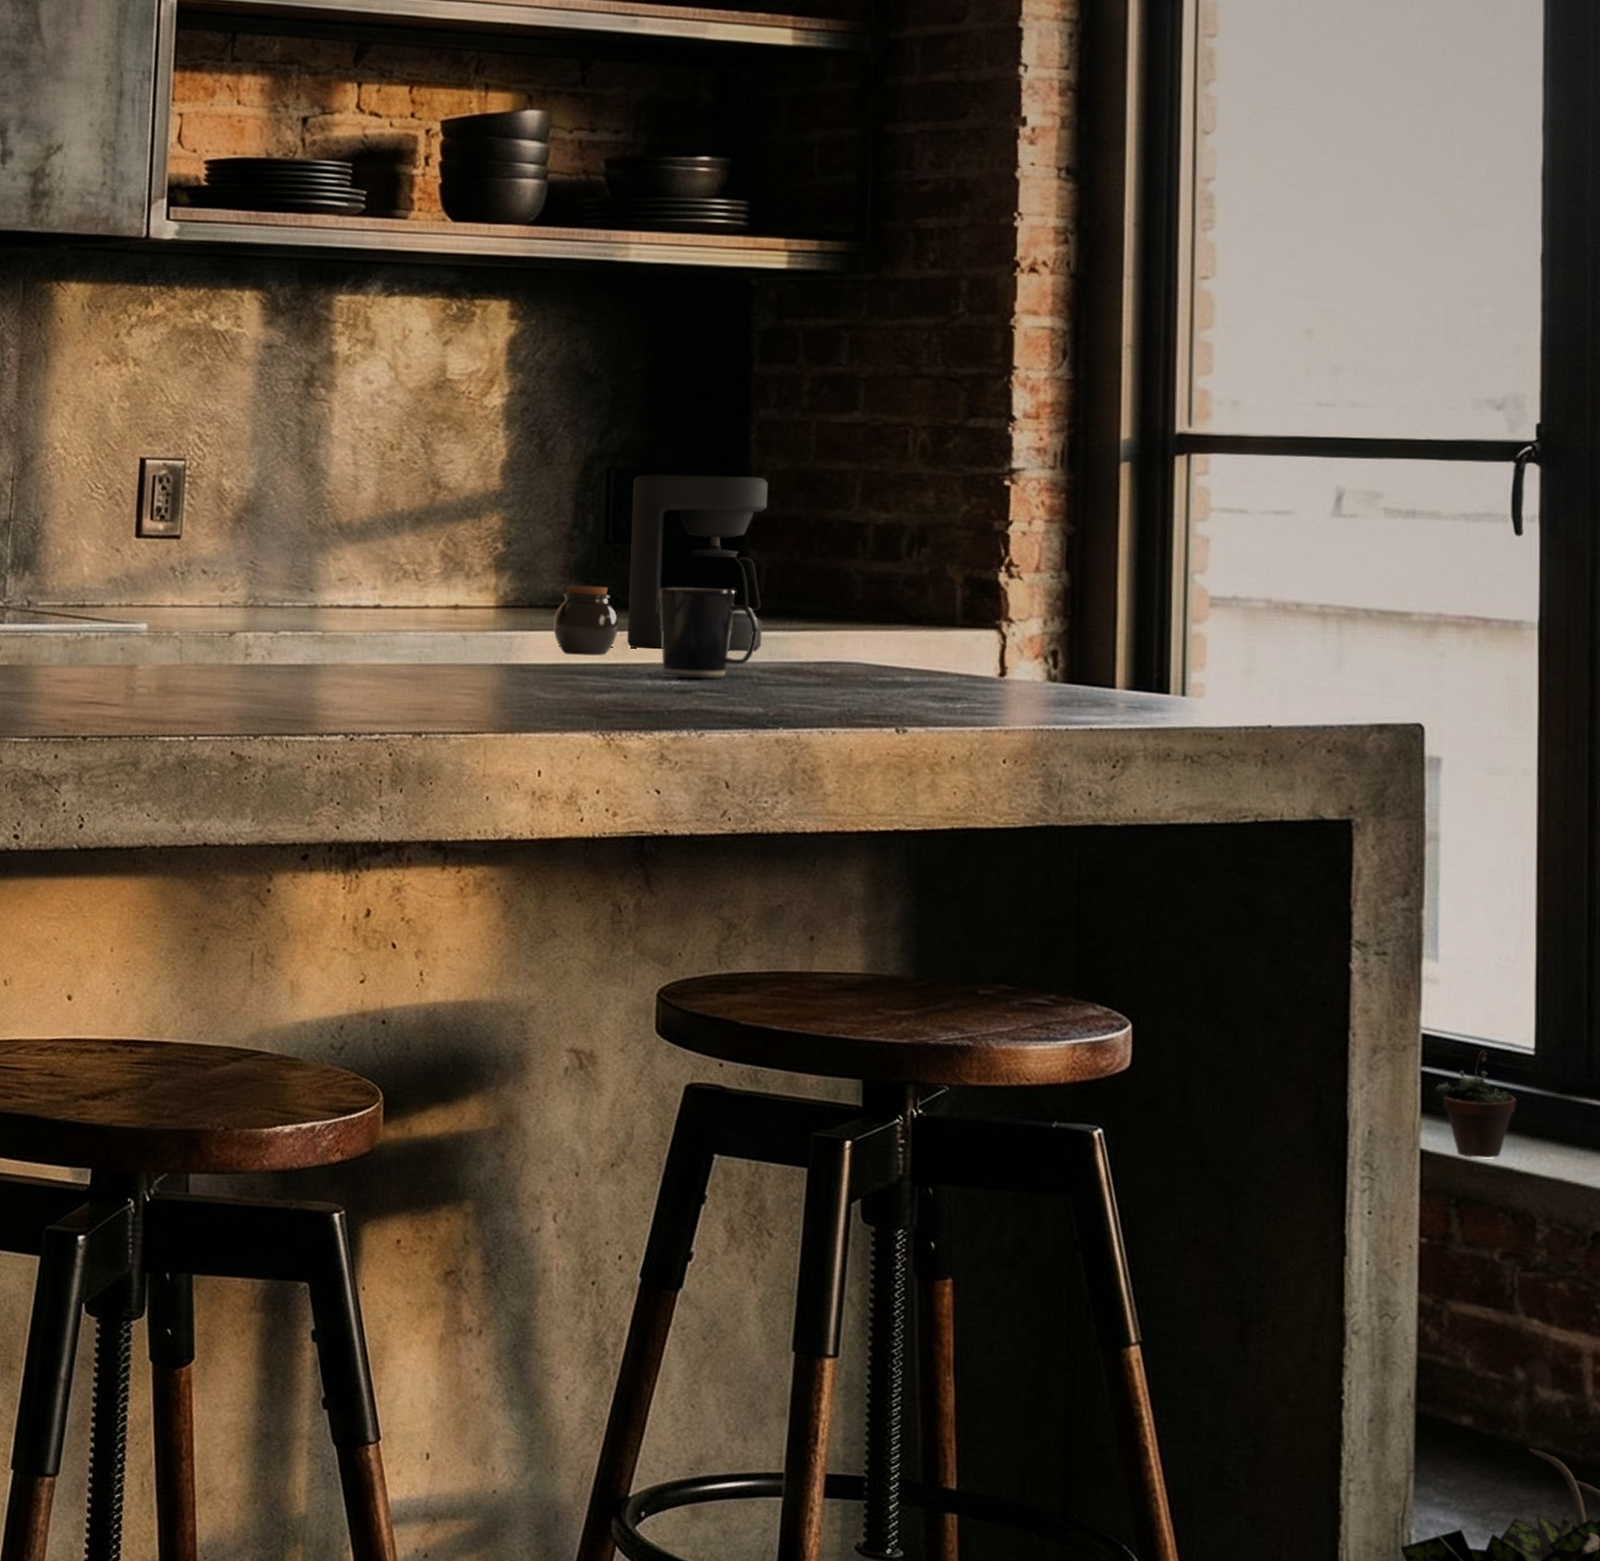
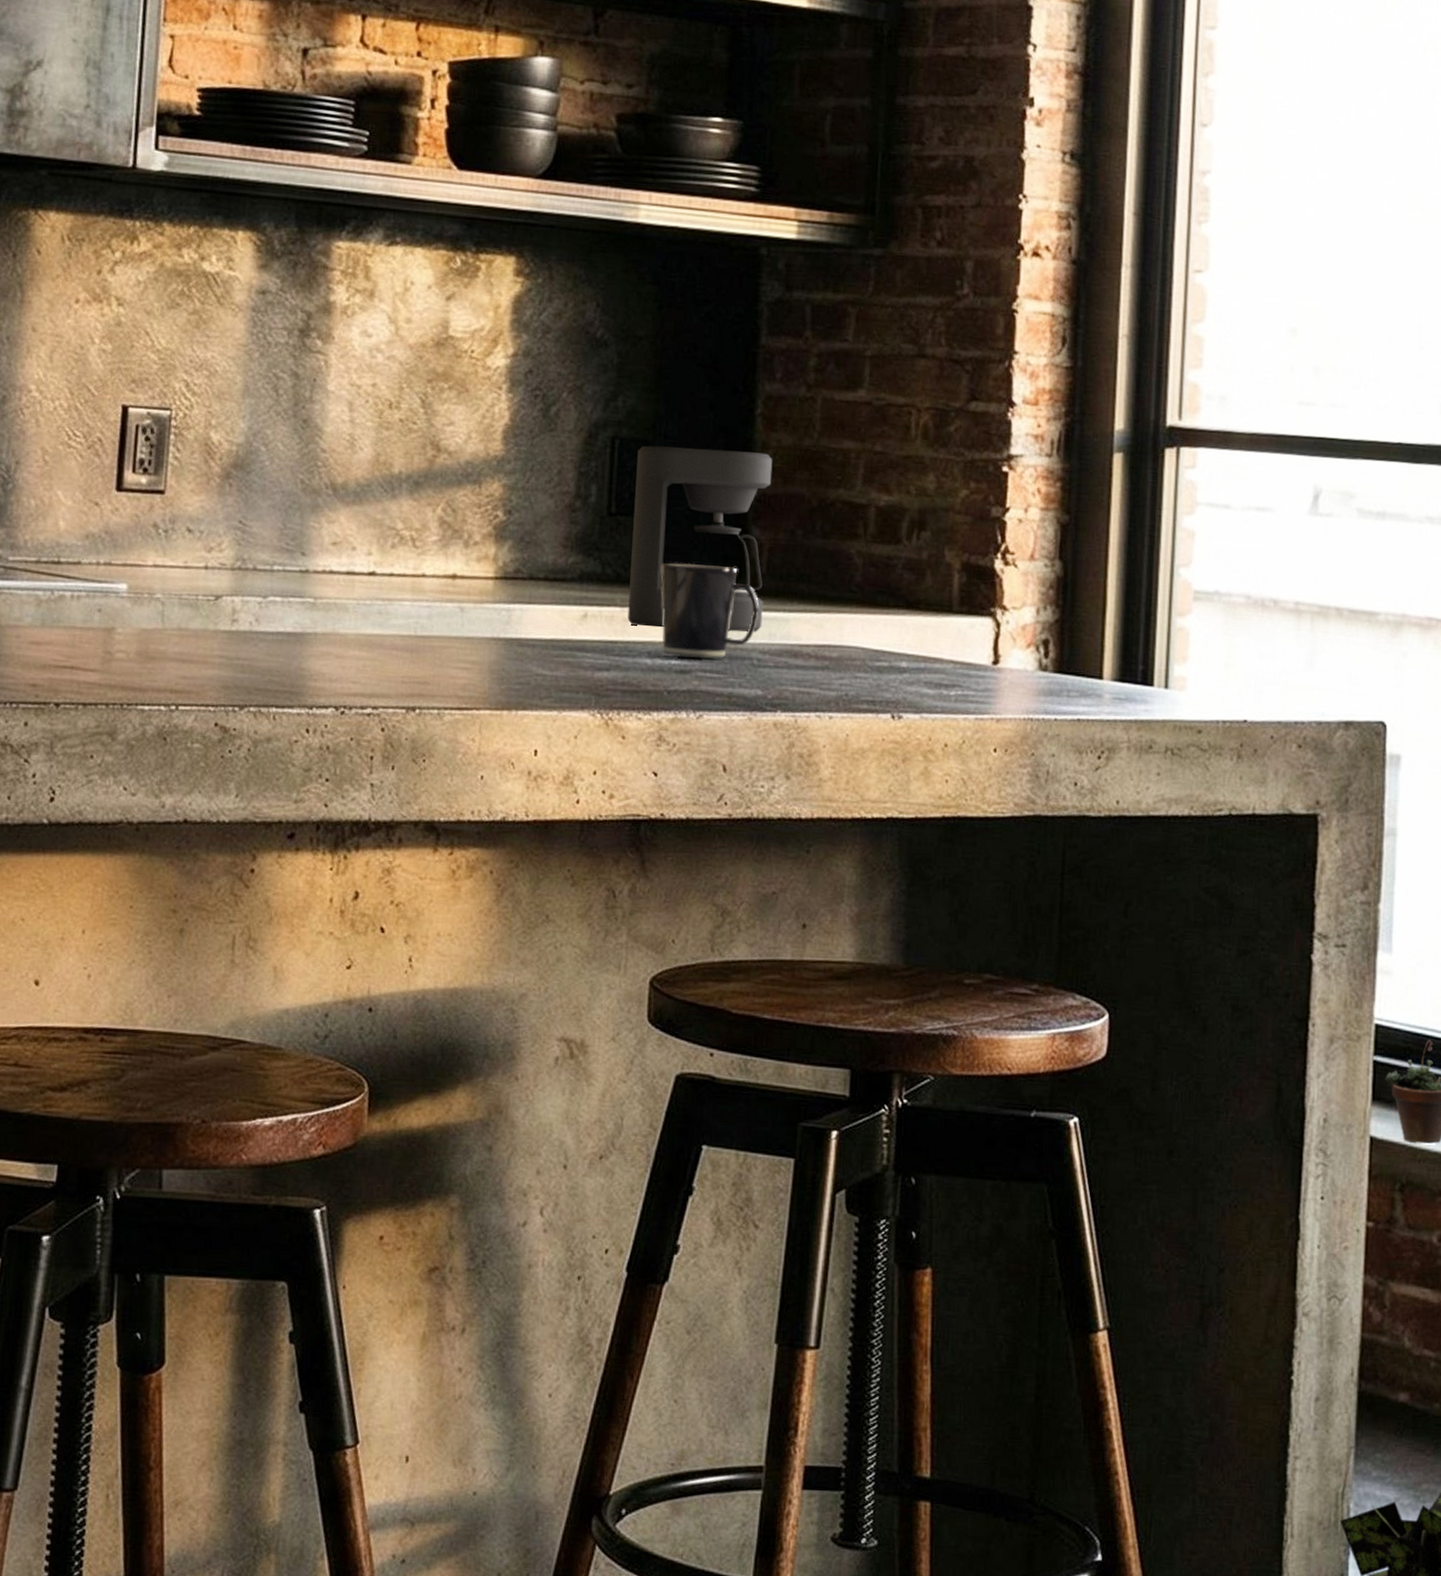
jar: present [553,585,619,656] -> none [553,558,620,632]

